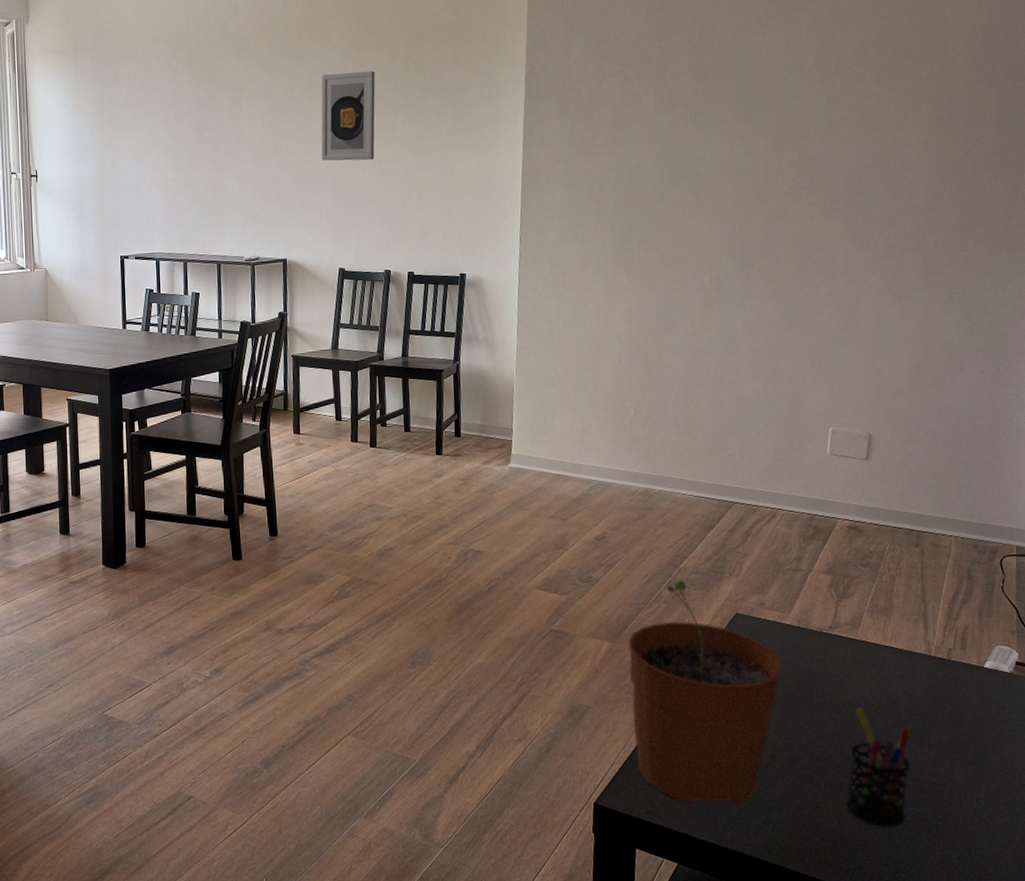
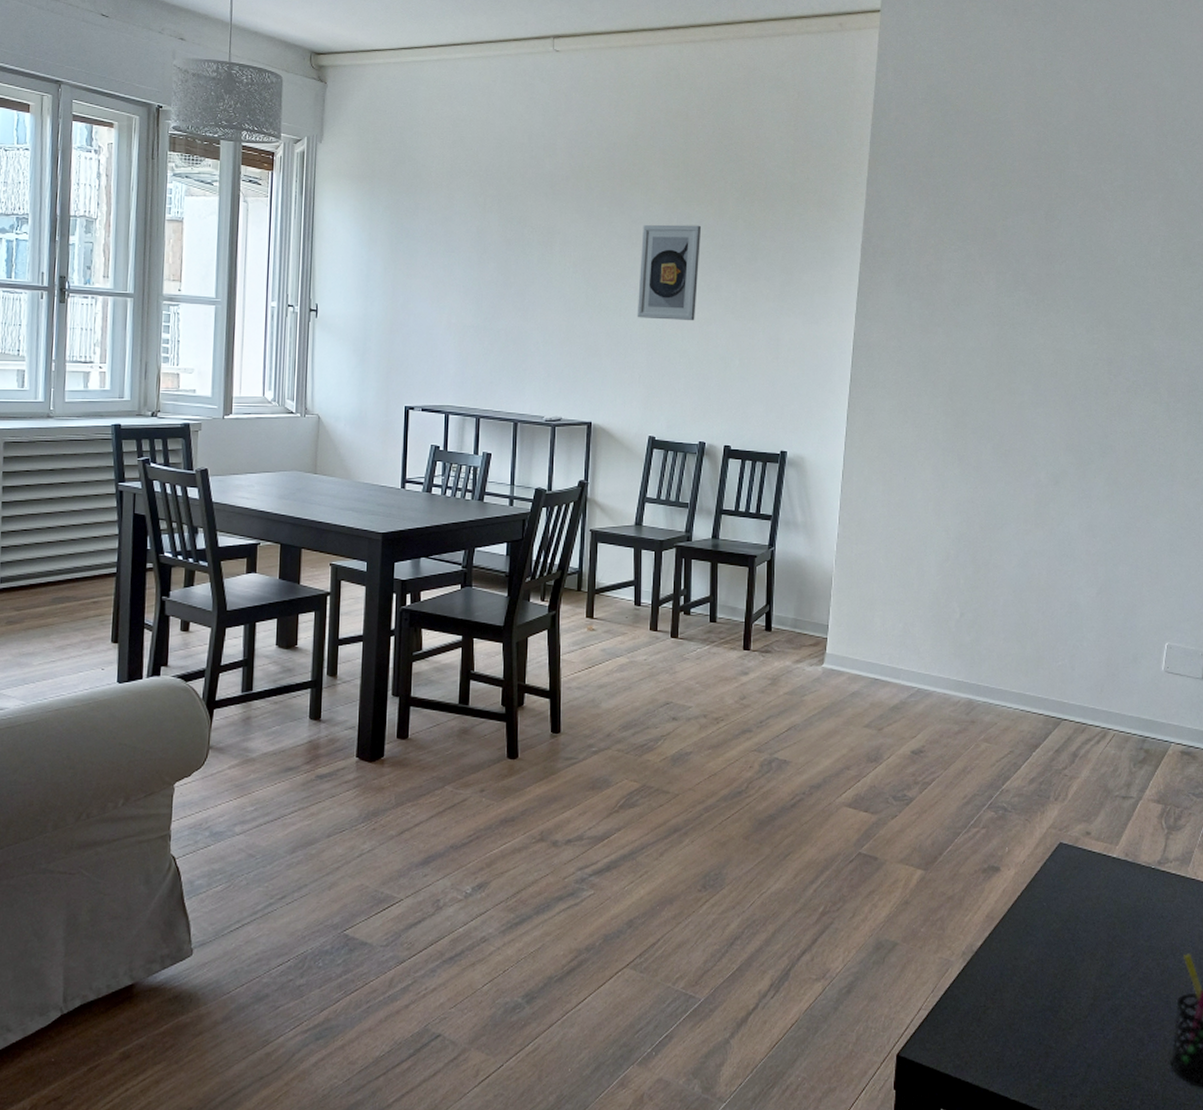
plant pot: present [628,579,782,805] -> none [942,802,1107,1061]

